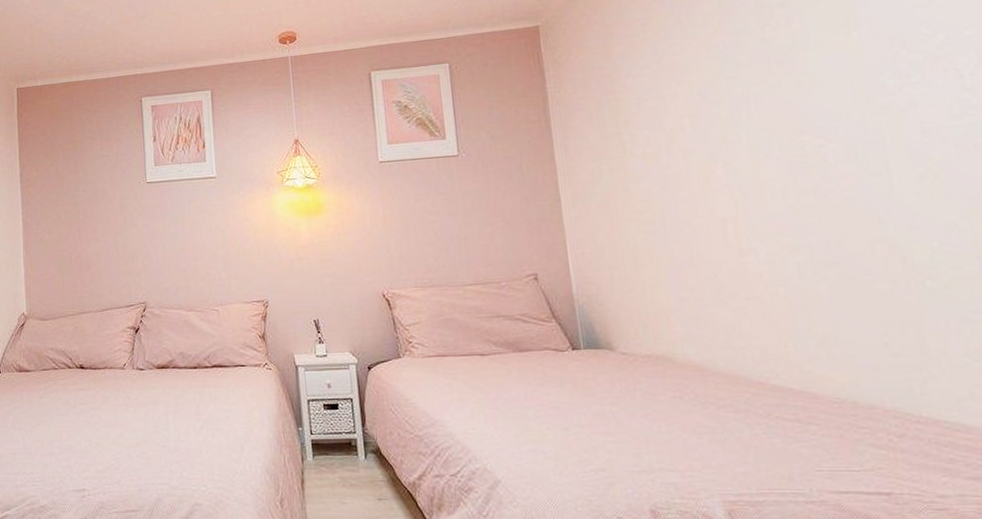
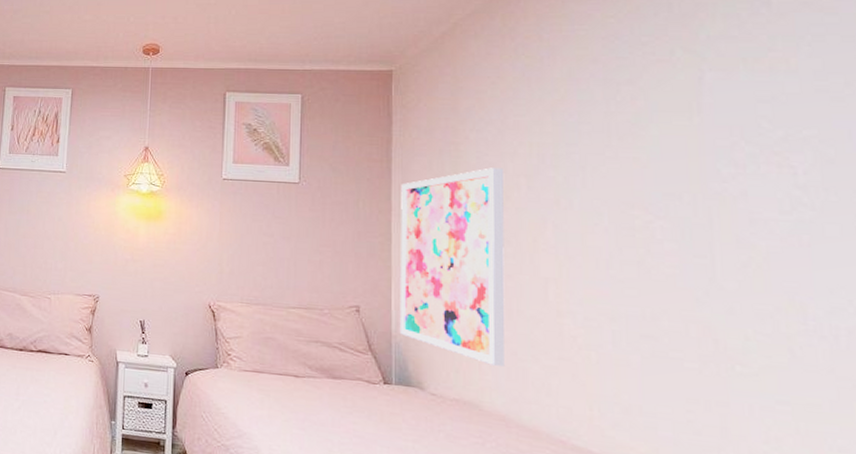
wall art: none [563,111,693,315] -> present [399,167,505,366]

